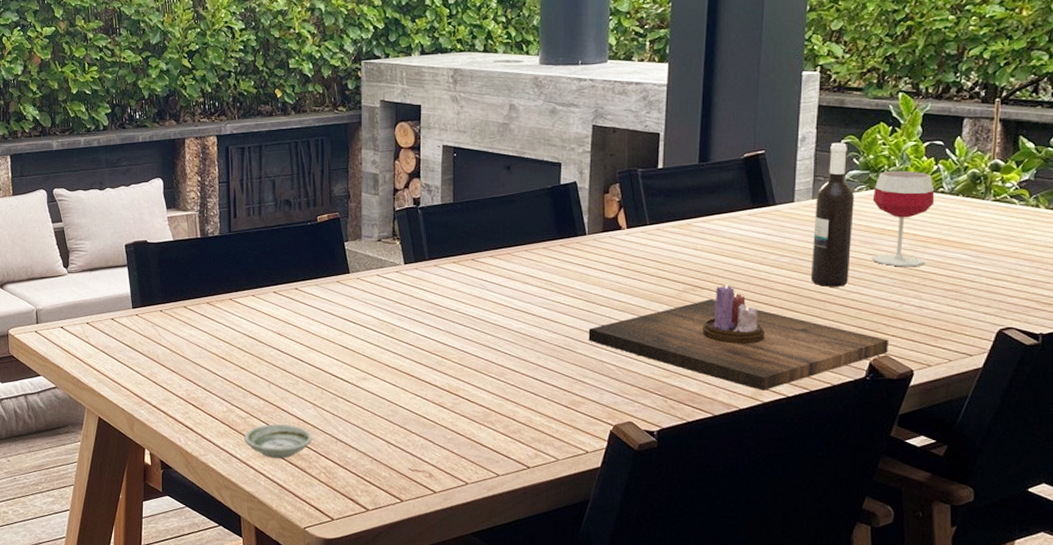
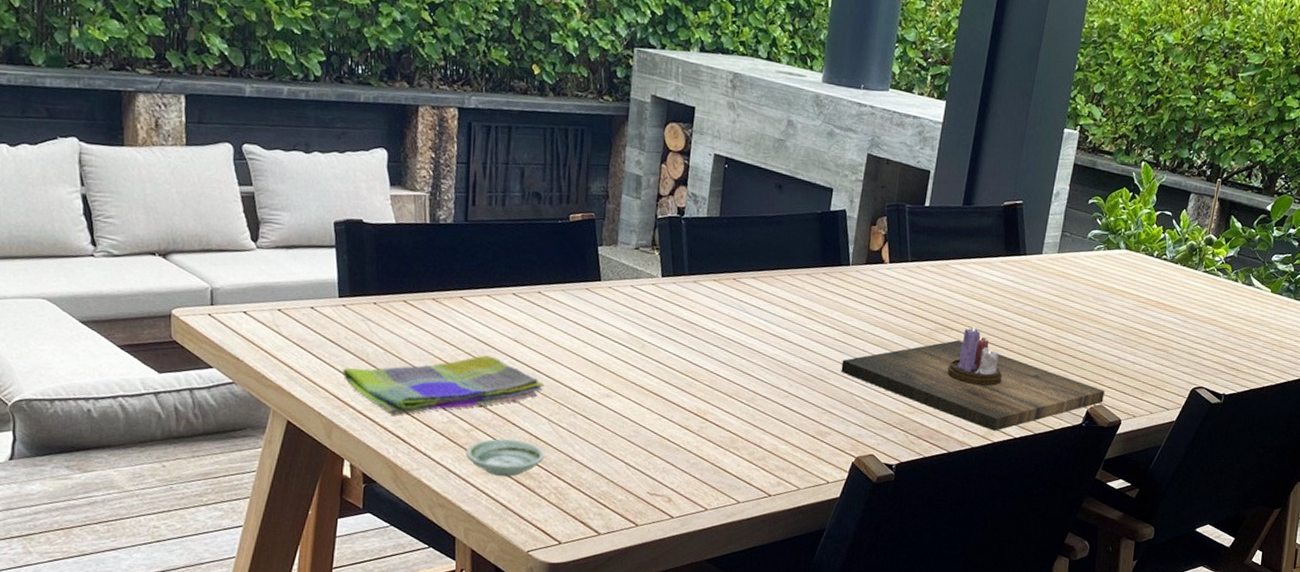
dish towel: none [139,349,307,407] -> present [342,355,545,415]
wine bottle: present [810,142,854,287] -> none [1047,201,1094,339]
wineglass: present [870,170,935,267] -> none [1099,233,1159,326]

